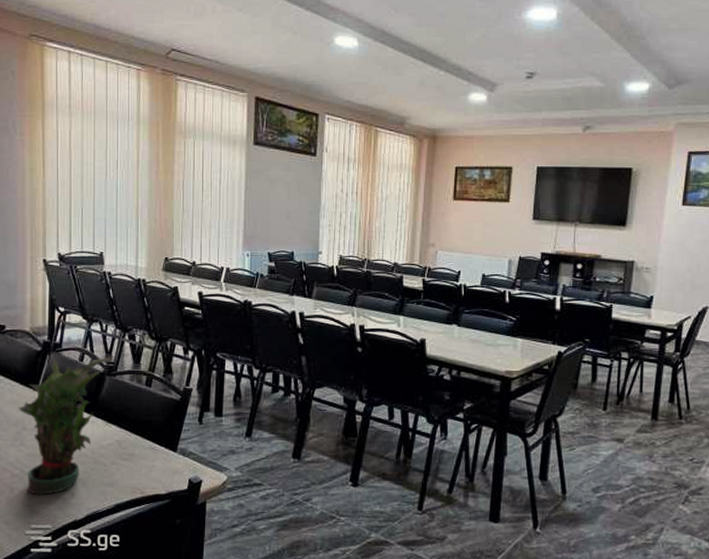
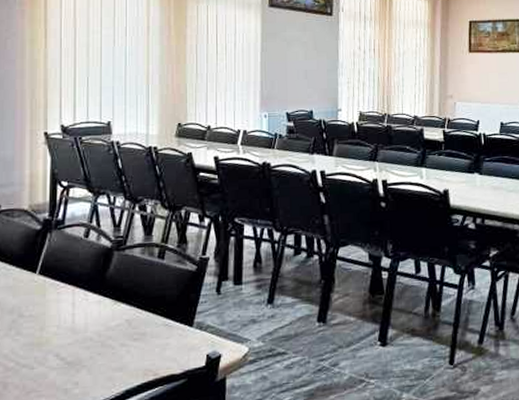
potted plant: present [18,356,114,495] -> none [14,229,123,389]

